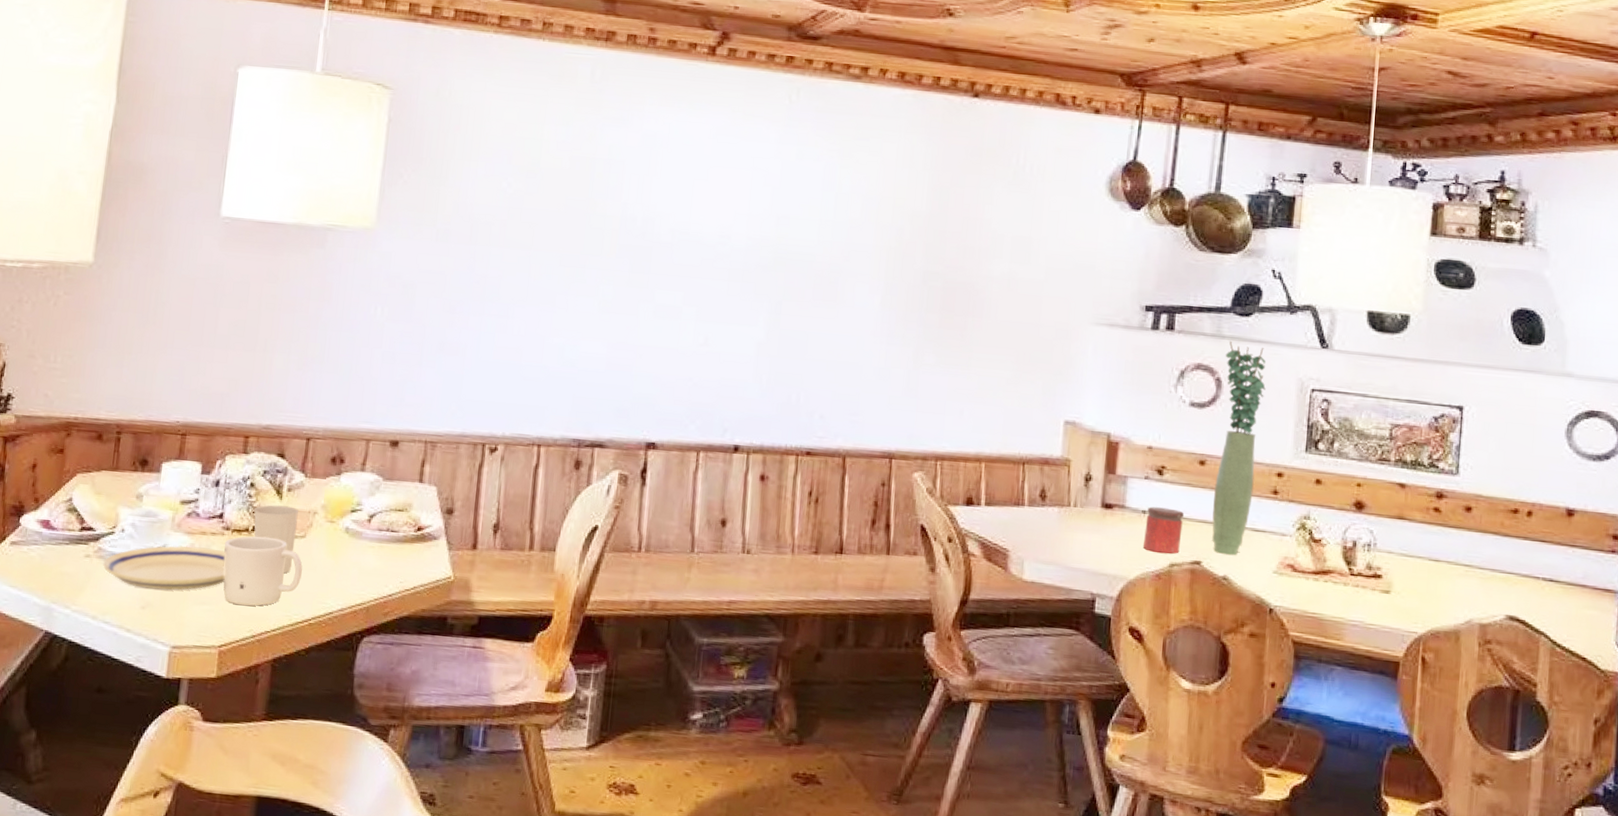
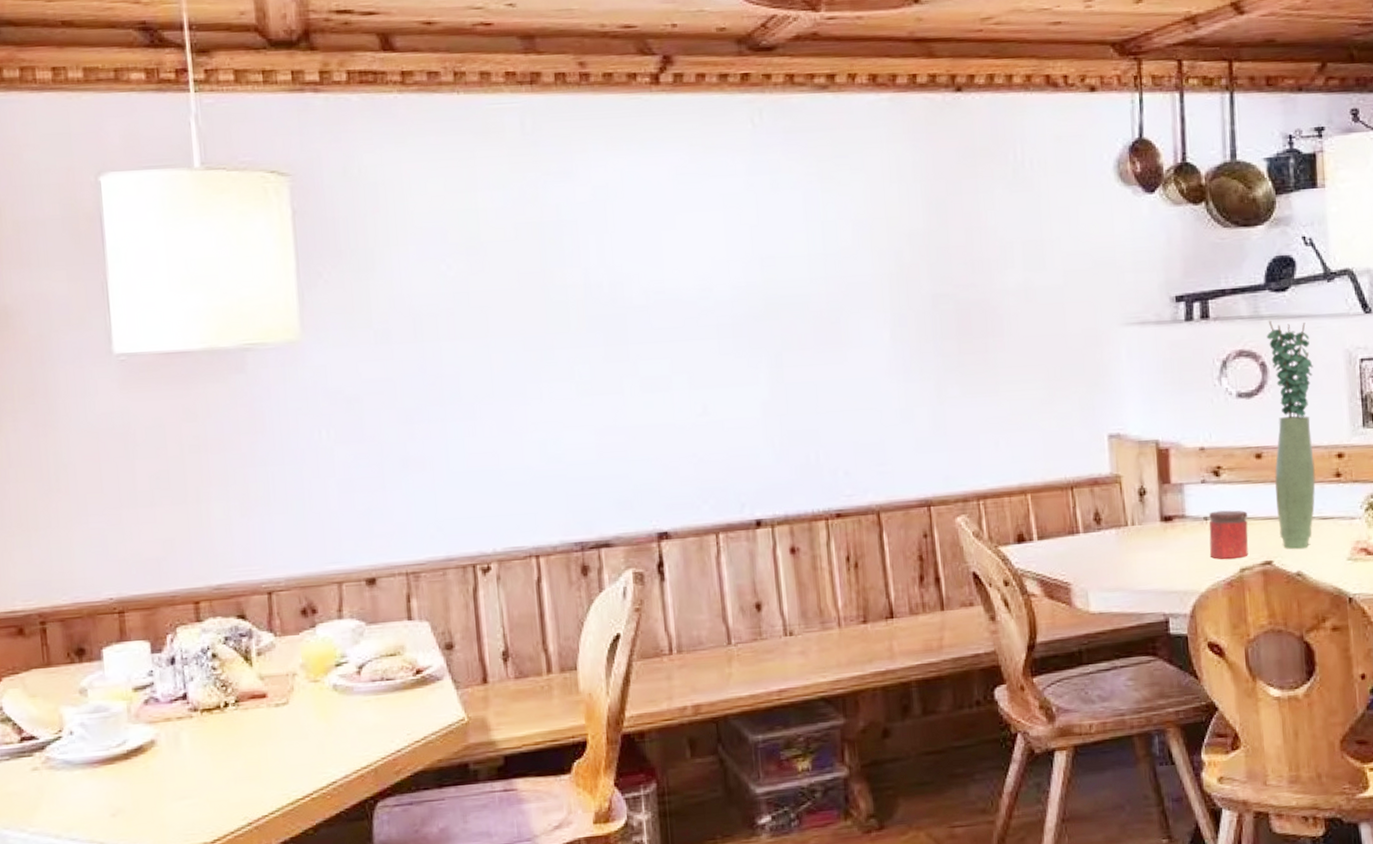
plate: present [103,546,226,590] -> none [55,735,204,793]
mug: present [223,536,302,606] -> none [194,710,293,793]
cup: present [254,505,298,574] -> none [222,672,279,748]

